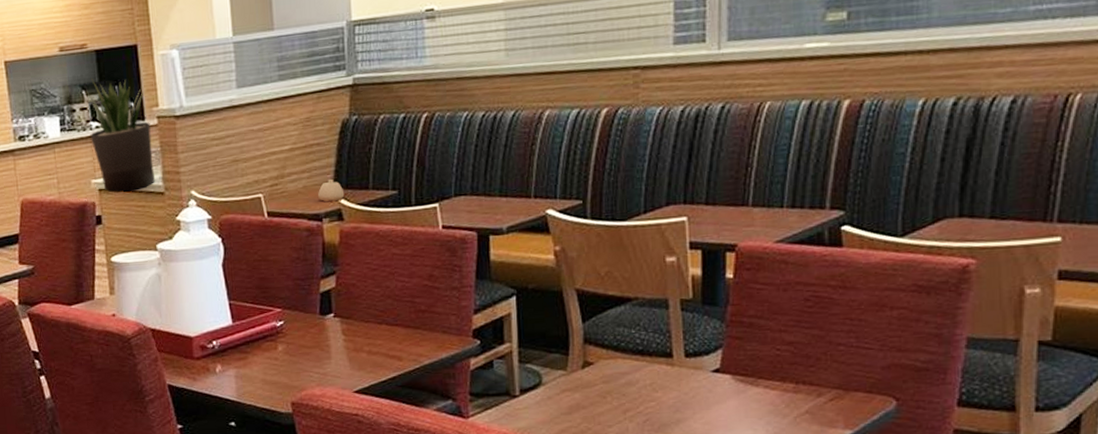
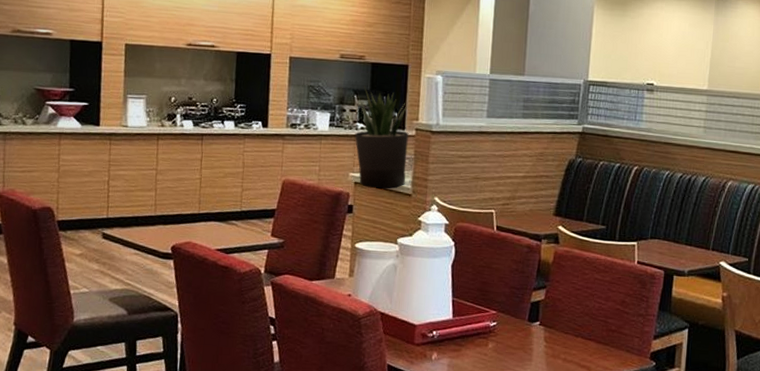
sugar bowl: present [317,180,345,203] -> none [540,208,563,227]

